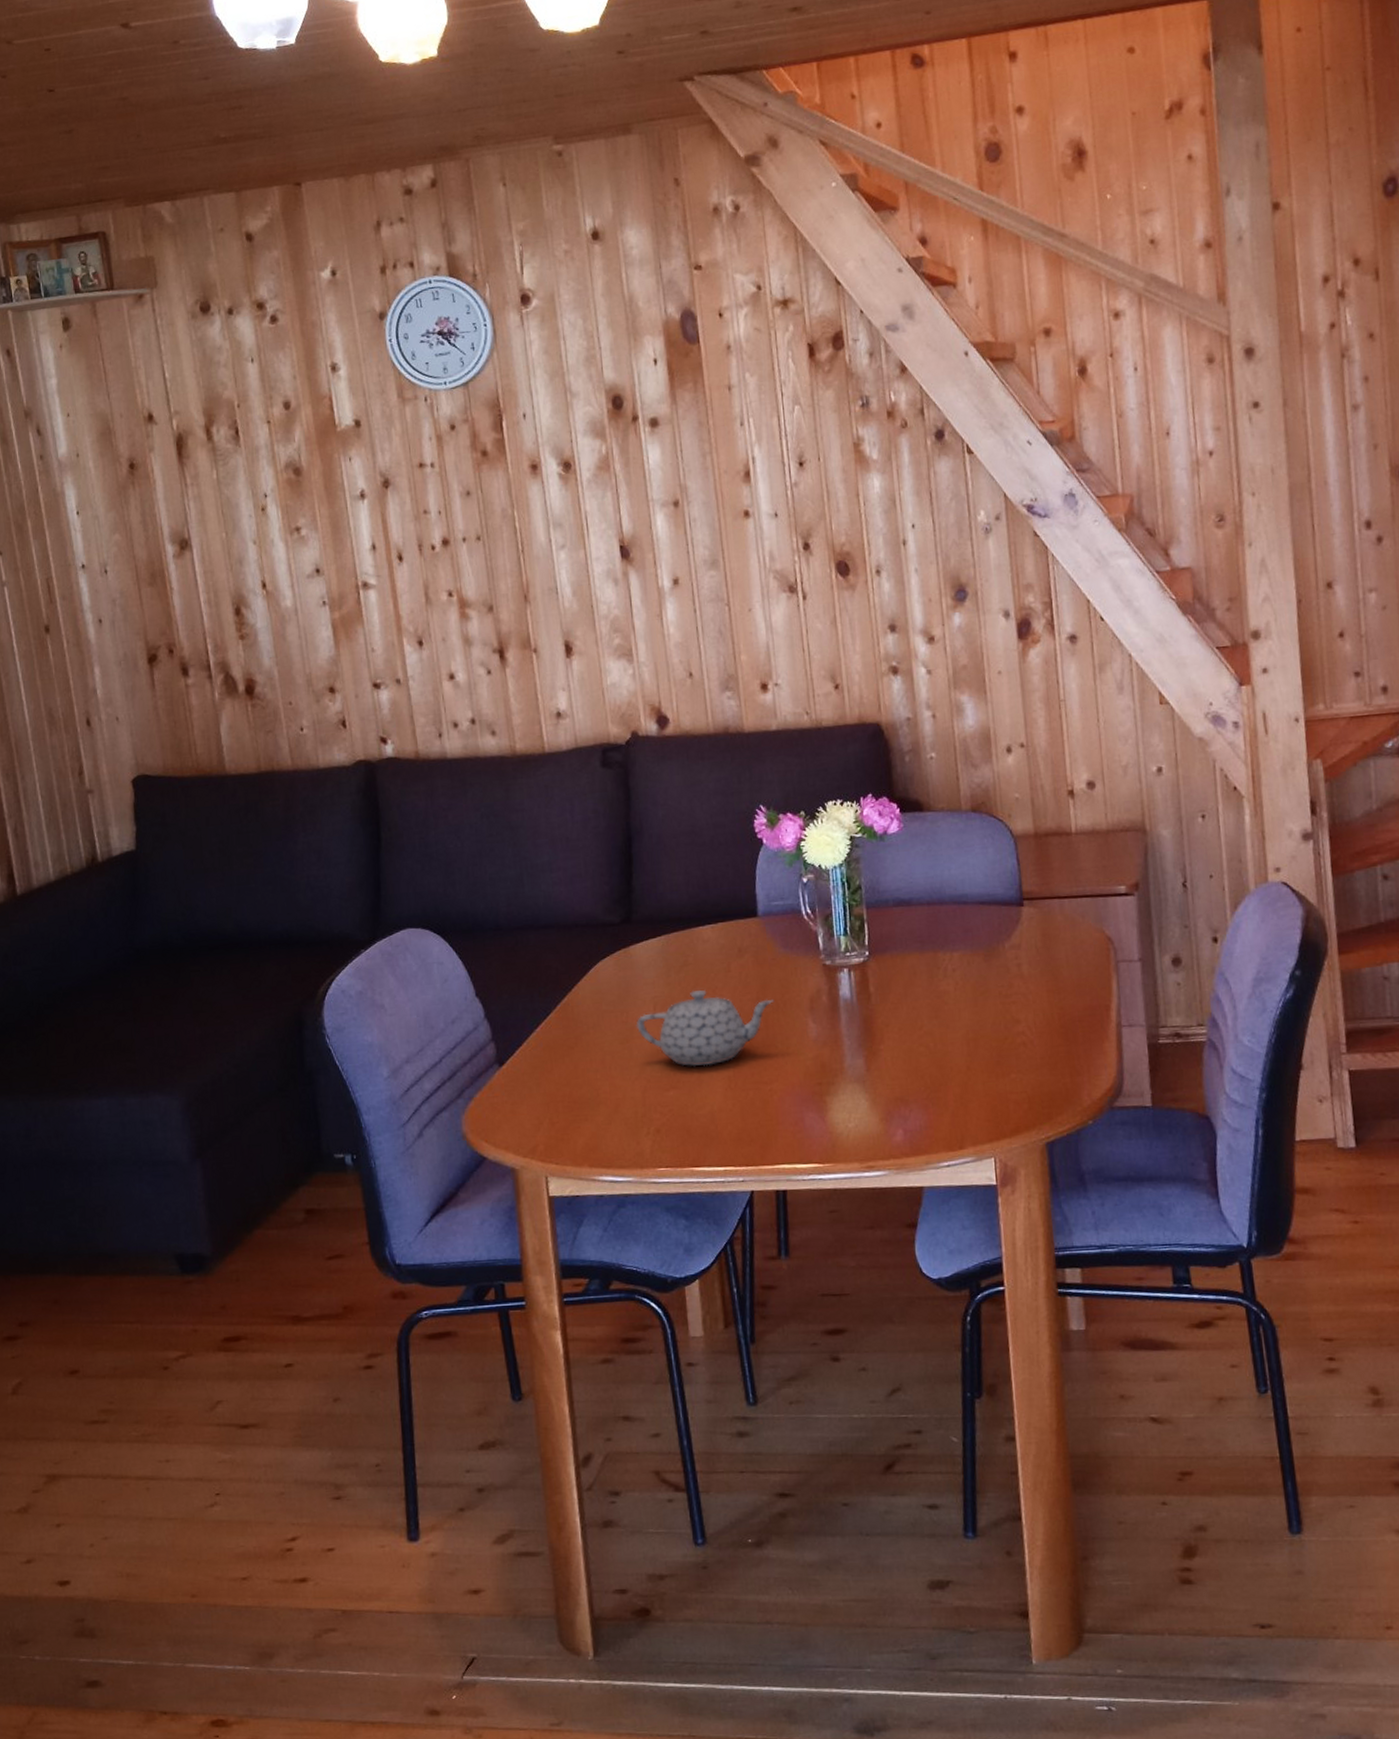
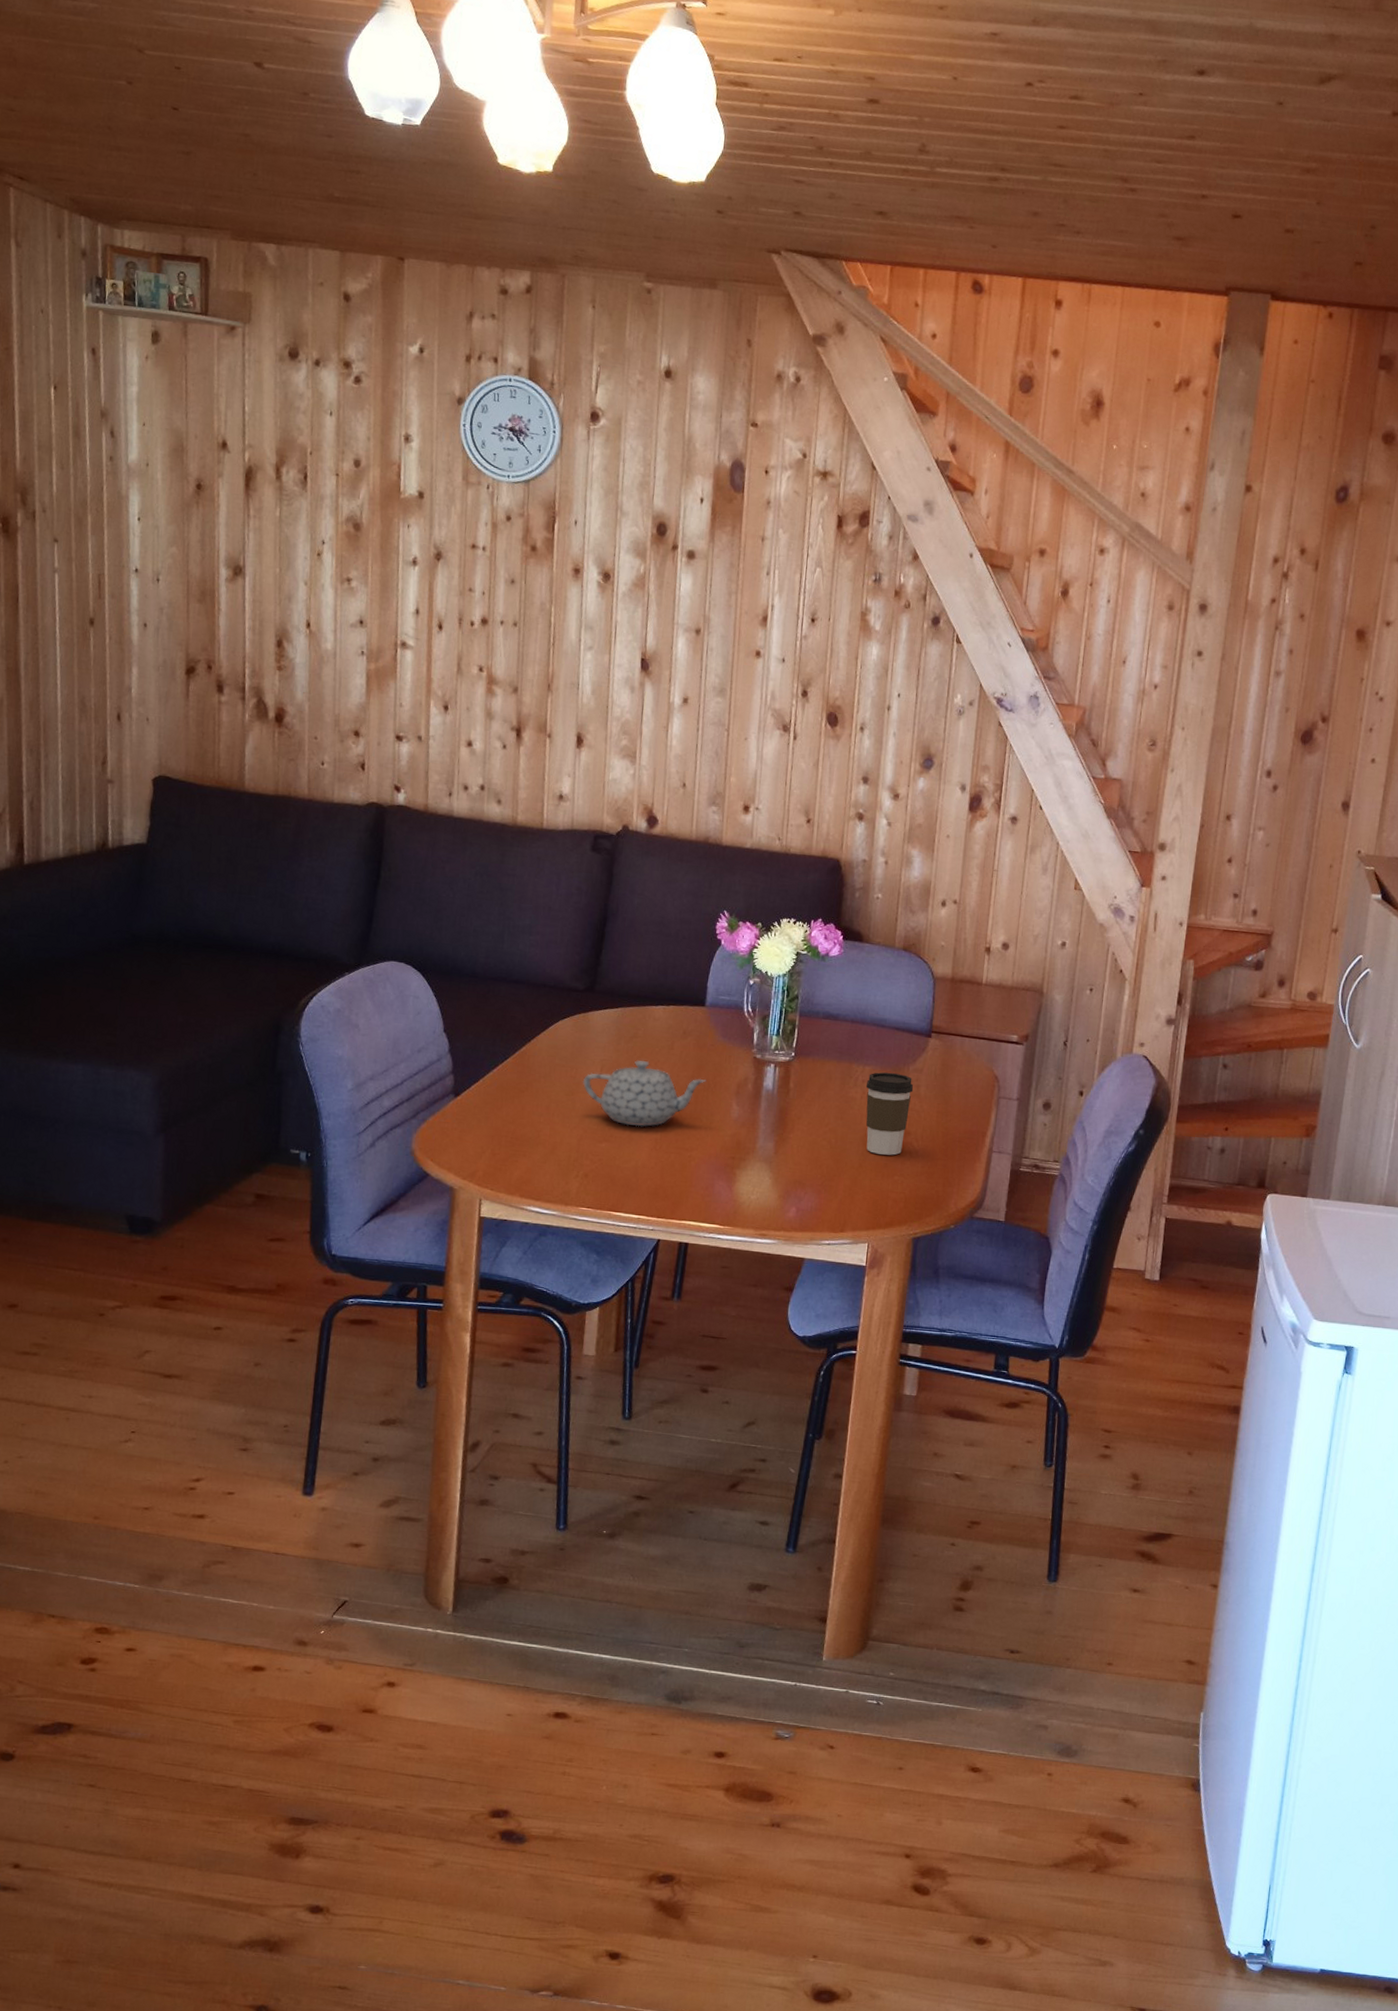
coffee cup: none [958,954,1015,1052] -> present [866,1072,914,1156]

